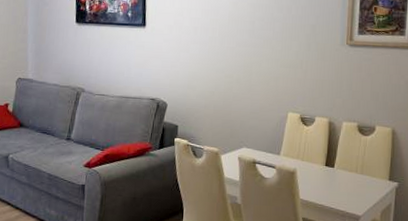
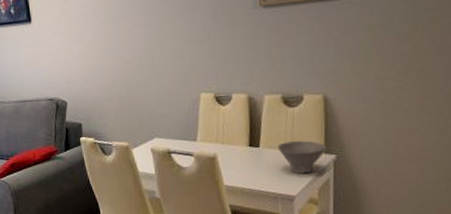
bowl: none [349,166,391,197] -> present [277,141,327,175]

